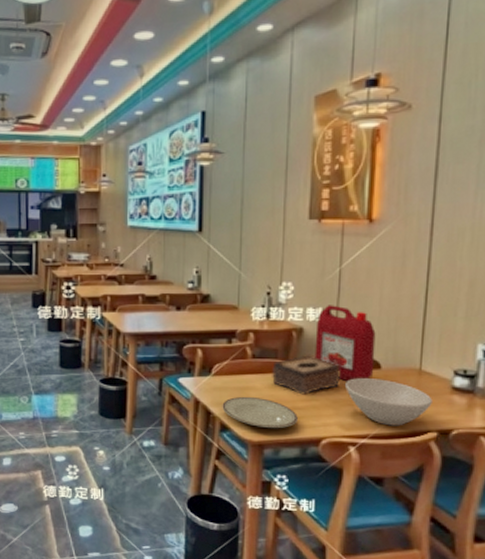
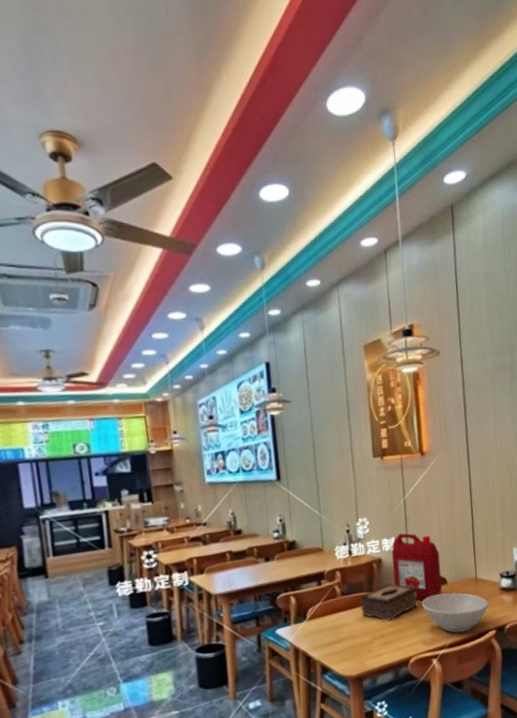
plate: present [222,396,298,429] -> none [320,632,388,662]

